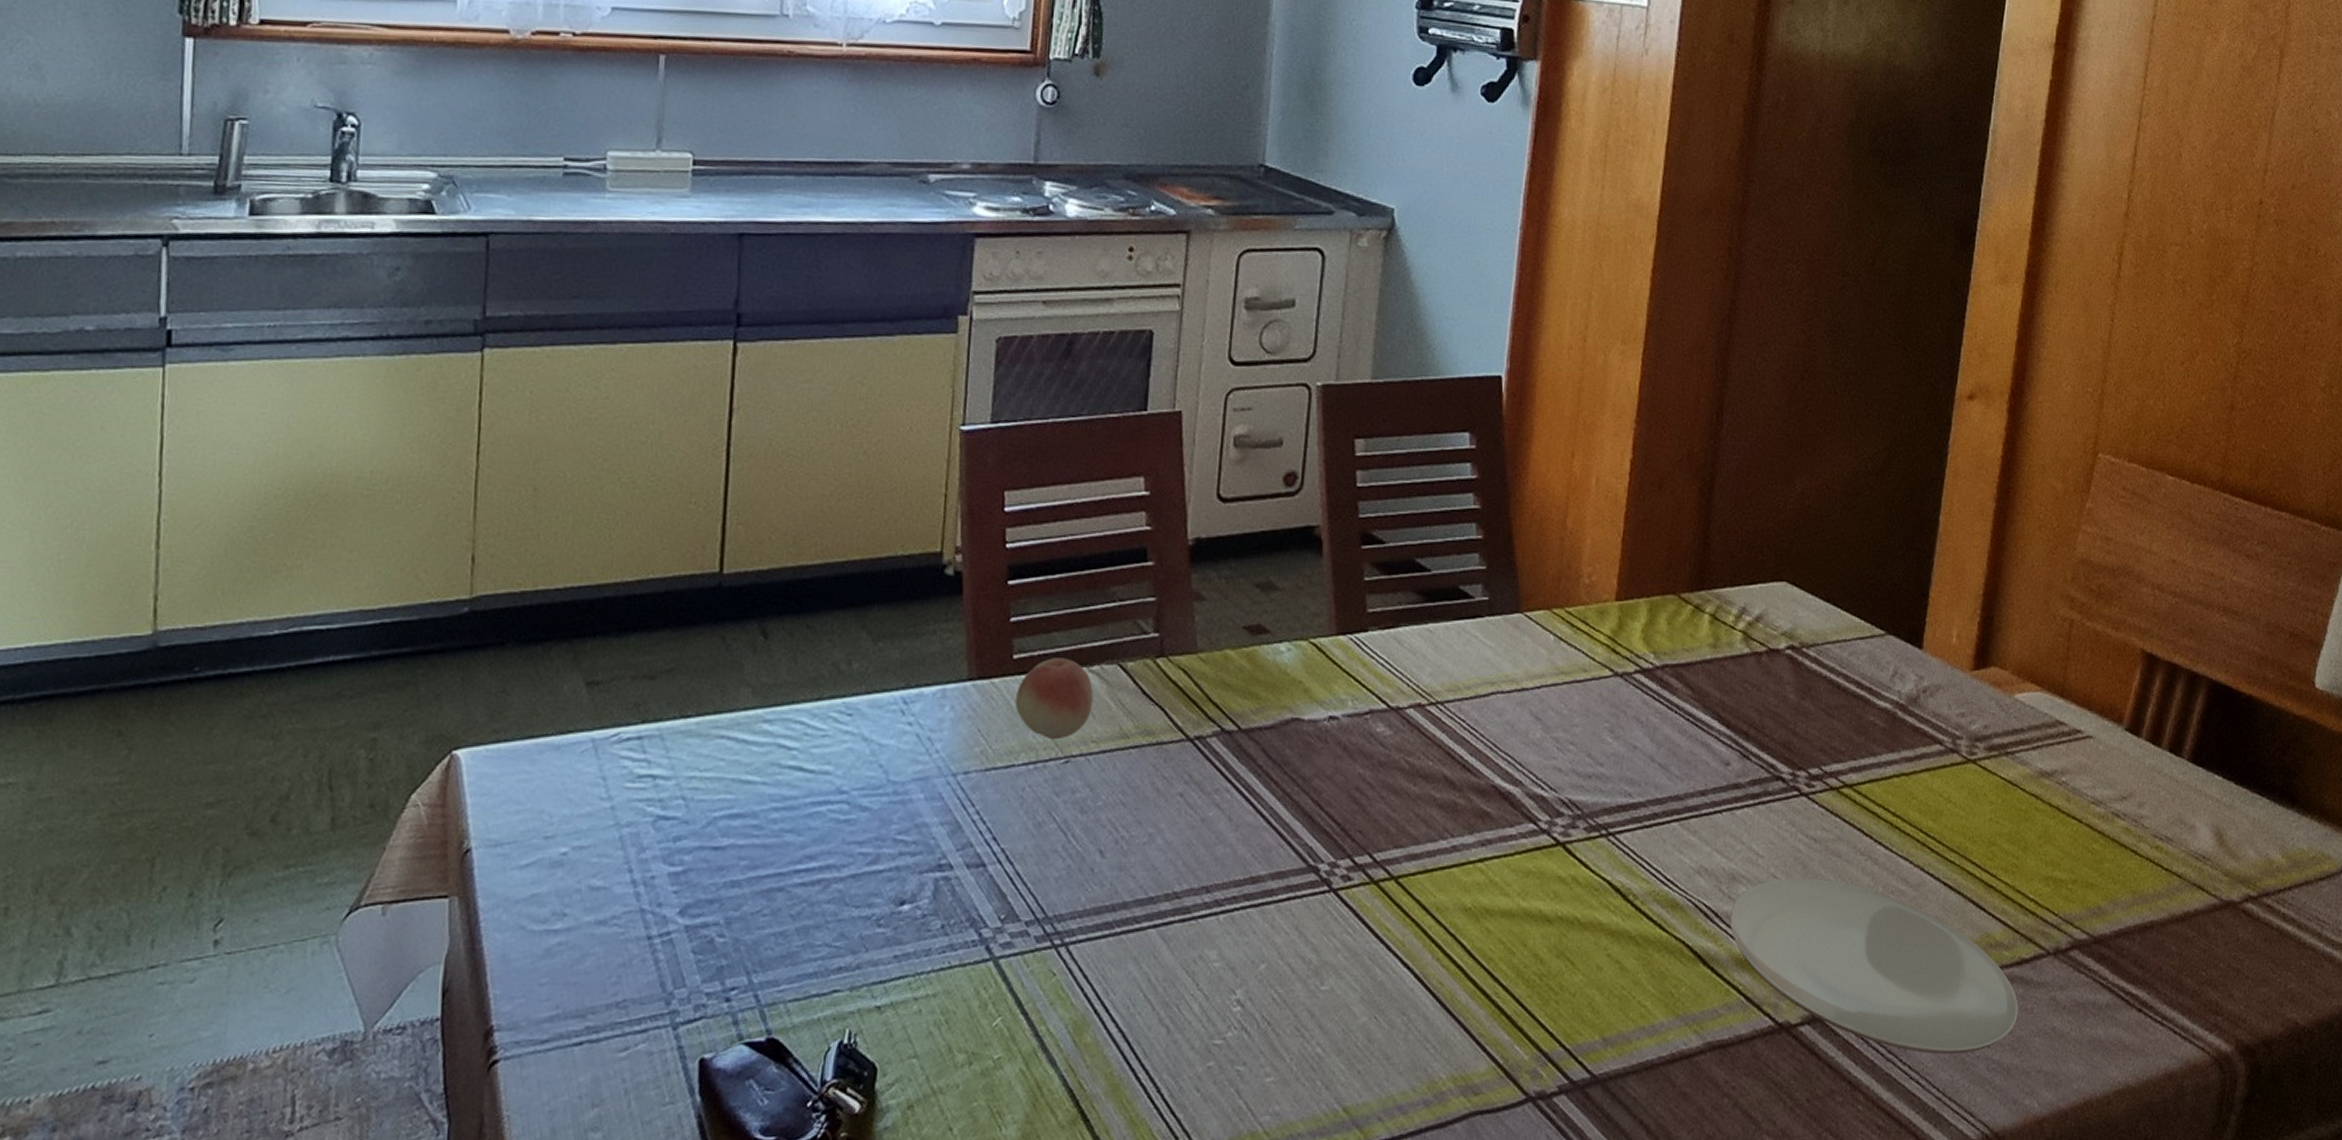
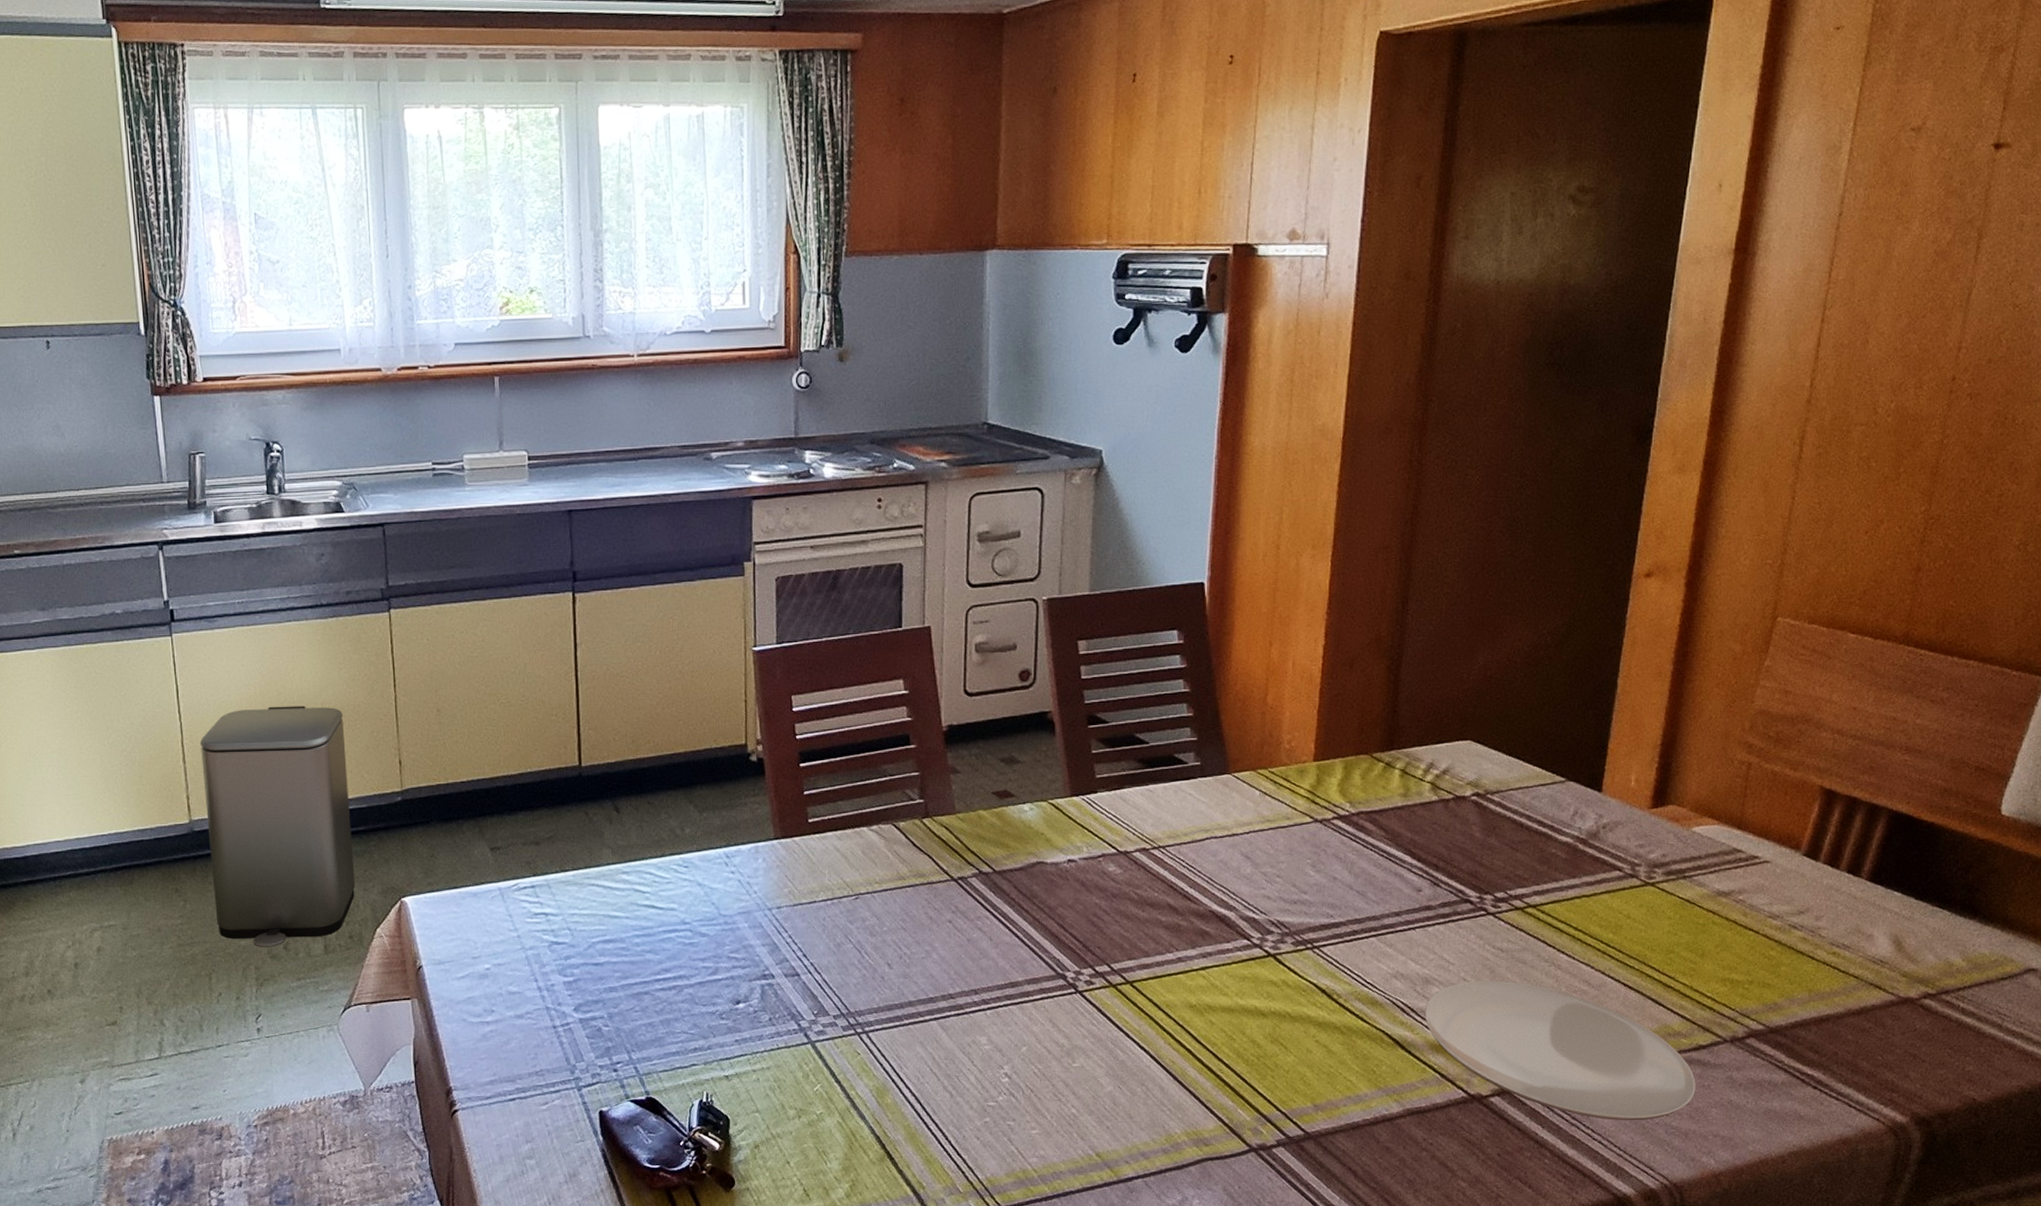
pedal bin: none [174,473,400,819] -> present [199,705,356,947]
fruit: present [1016,658,1094,740] -> none [813,820,875,882]

